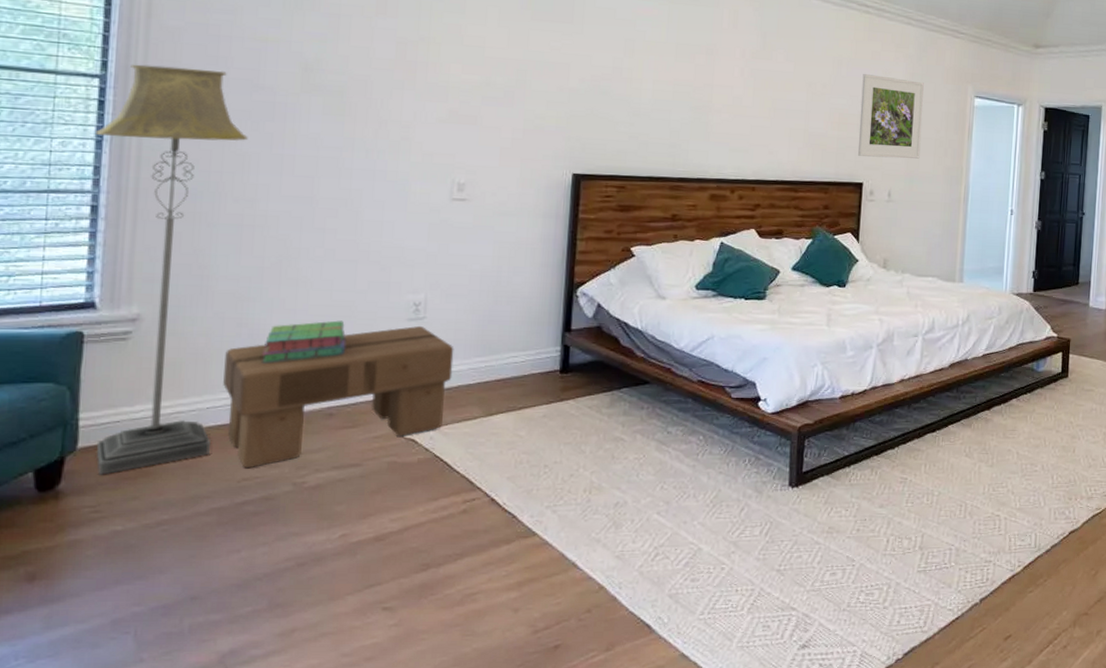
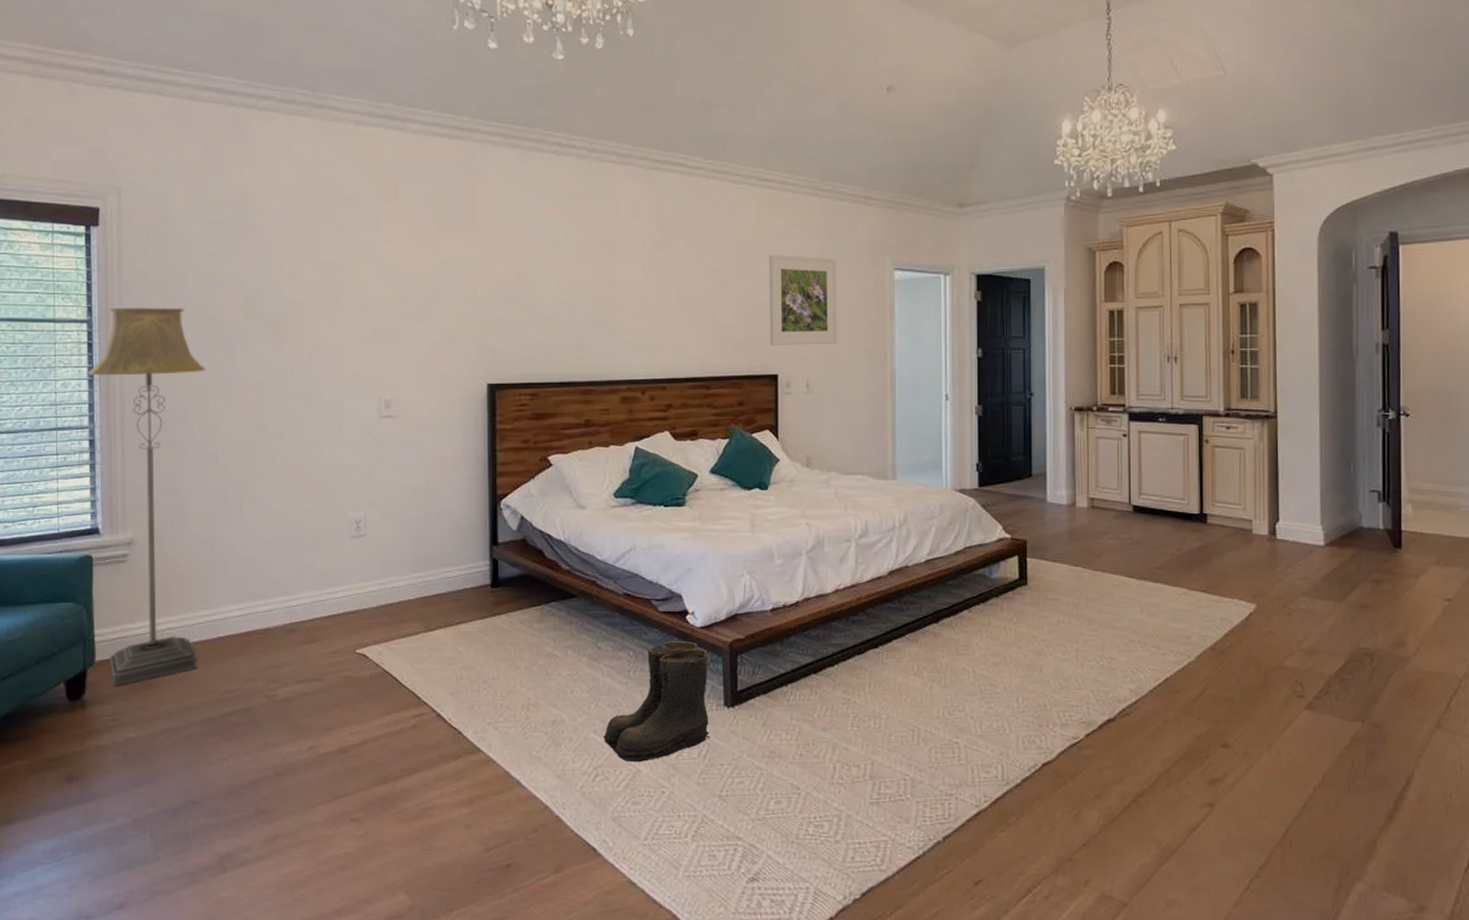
footstool: present [223,326,454,469] -> none [202,543,394,682]
stack of books: present [262,320,346,363] -> none [232,539,299,582]
boots: none [666,426,776,541] -> present [603,641,710,763]

